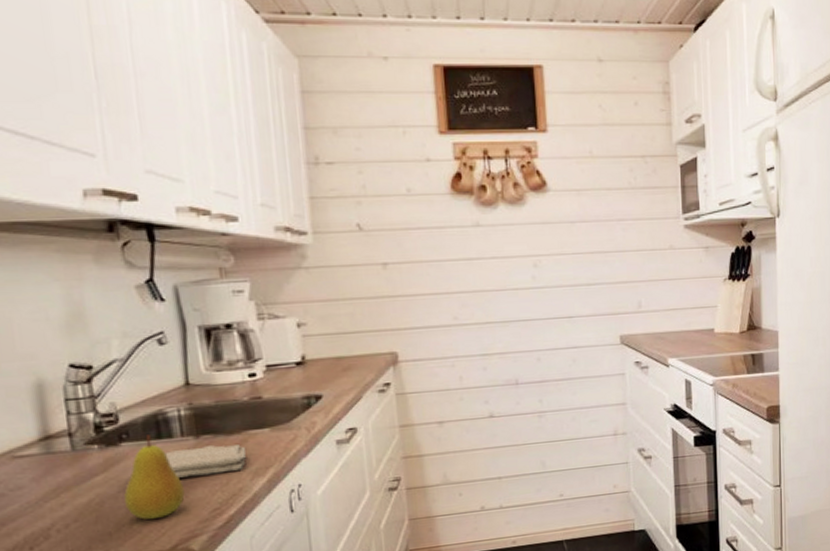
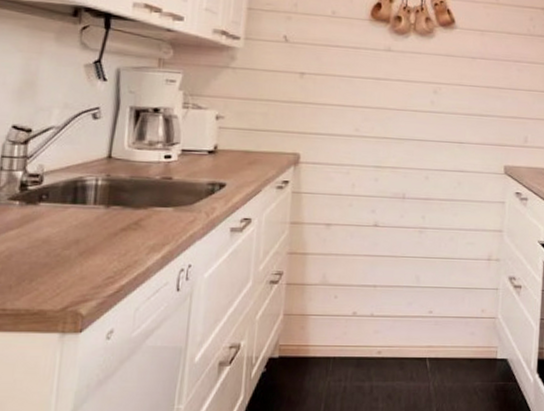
fruit: present [124,435,185,520] -> none [30,198,86,279]
washcloth: present [165,445,247,478] -> none [75,216,149,244]

